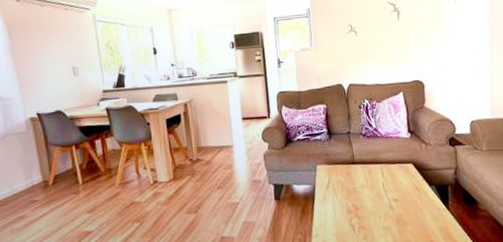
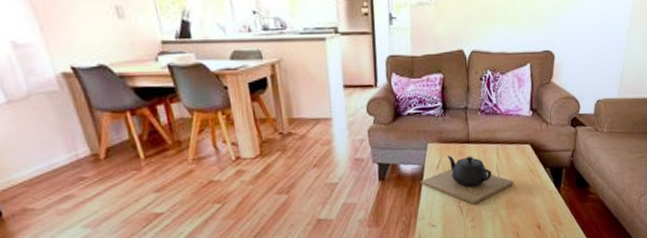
teapot: none [312,175,402,223] -> present [420,156,514,205]

